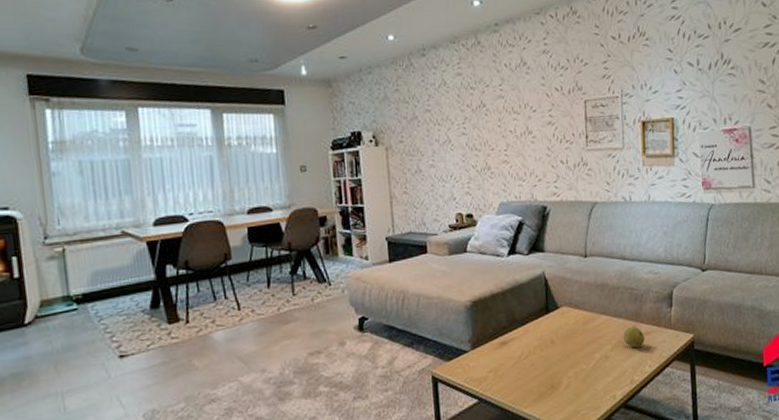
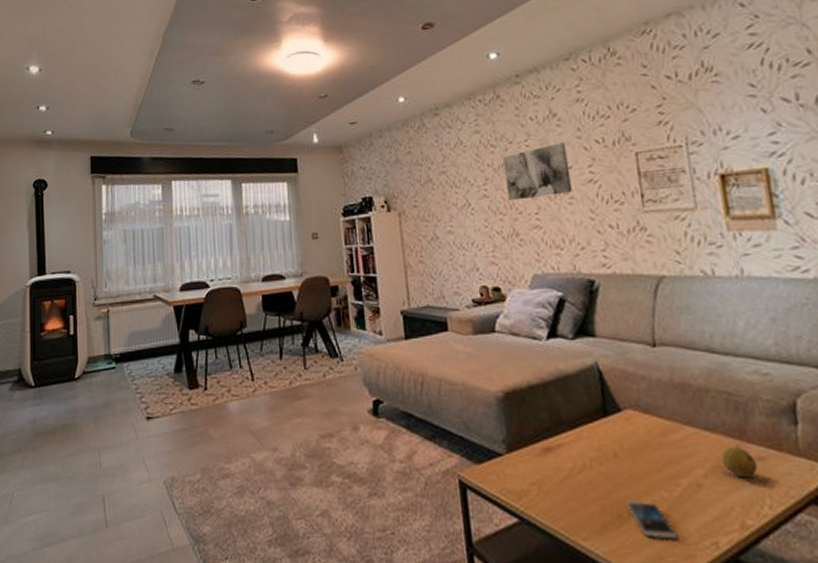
wall art: none [480,88,535,139] -> present [502,142,573,201]
smartphone: none [558,373,590,399] -> present [627,502,678,538]

